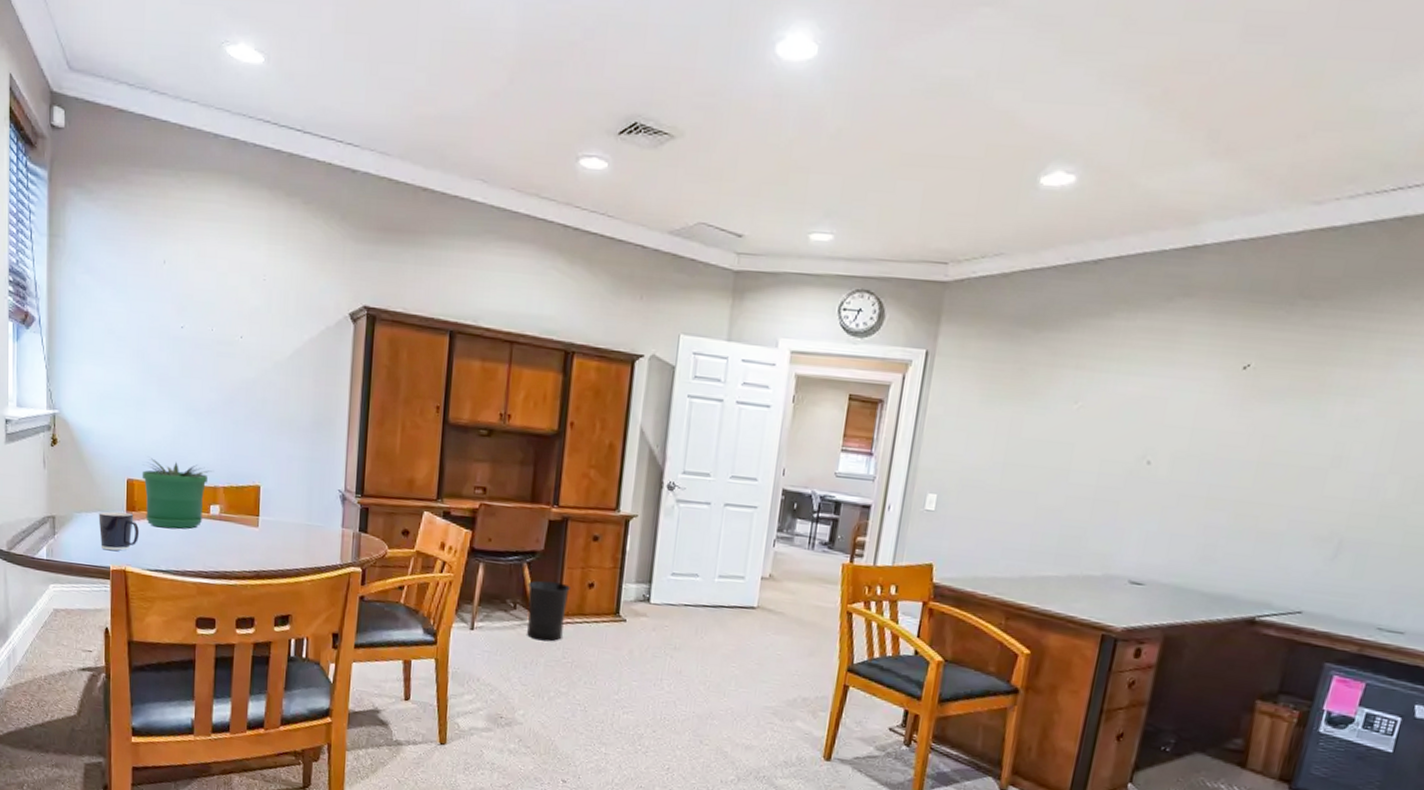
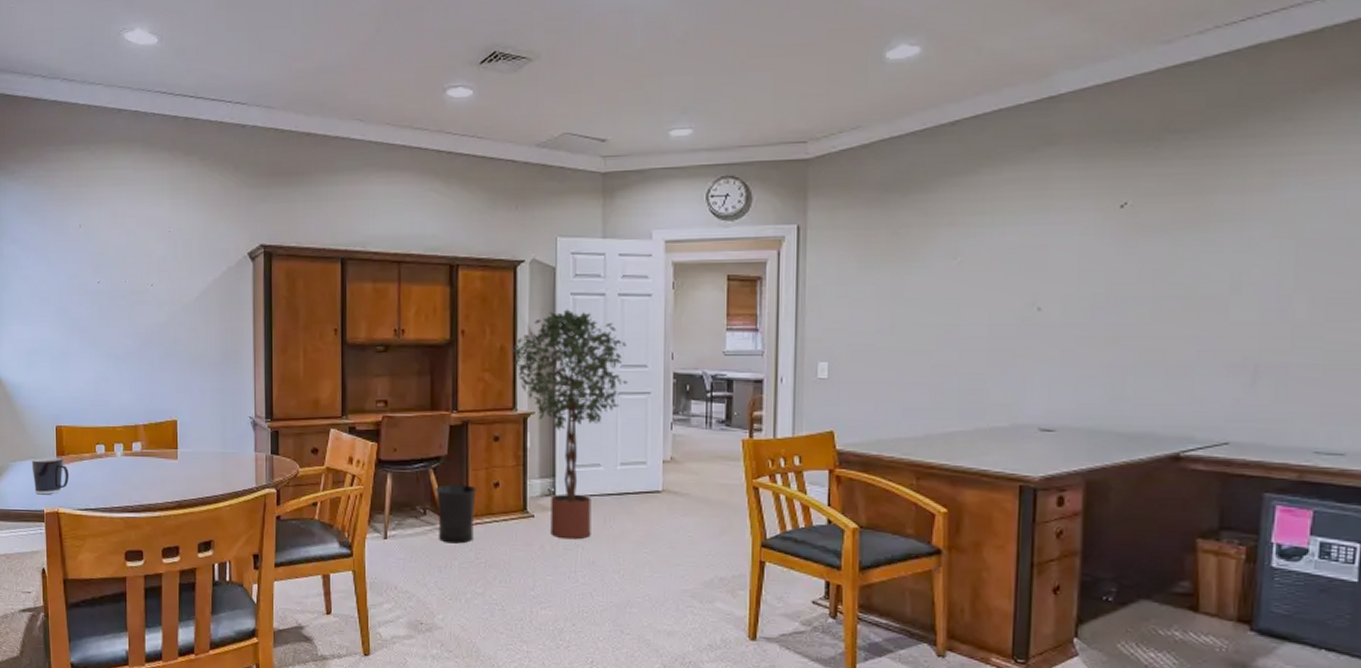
planter: present [141,456,215,529] -> none [69,403,135,469]
potted tree: none [618,411,739,648] -> present [509,309,628,540]

